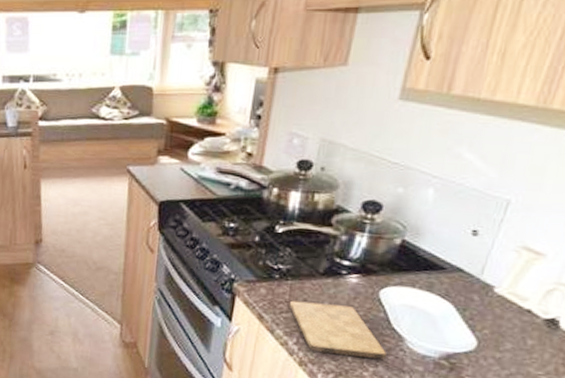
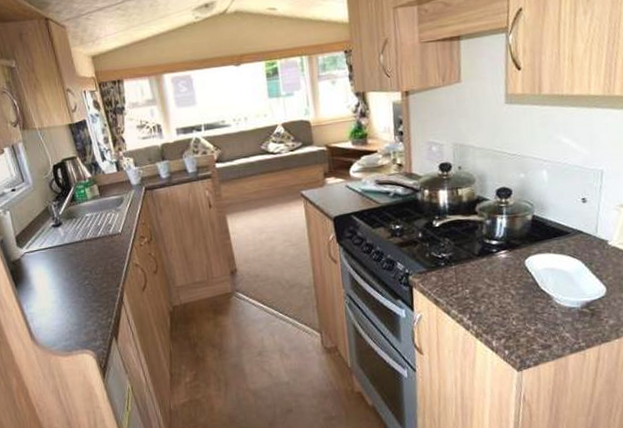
cutting board: present [289,300,386,359] -> none [457,278,542,322]

